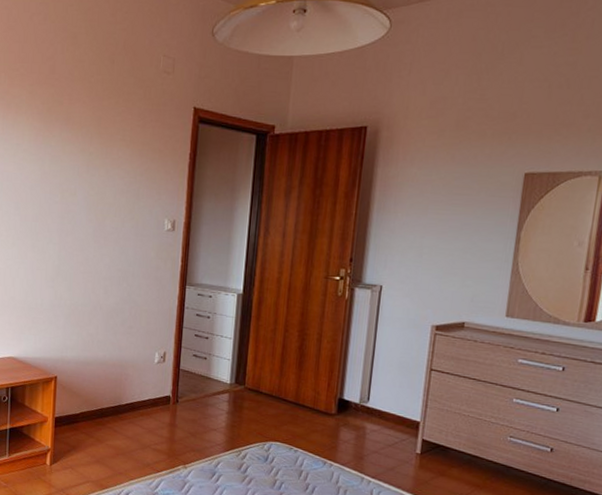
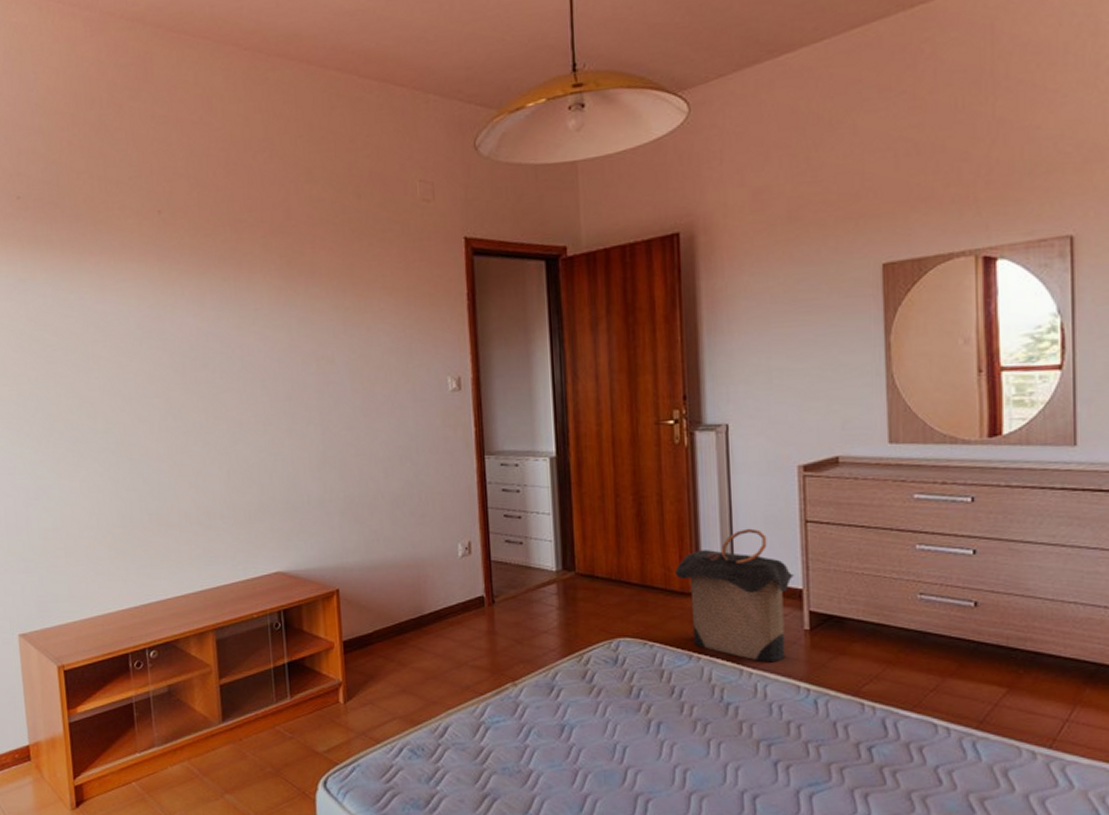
laundry hamper: none [322,369,415,475] -> present [674,528,794,663]

